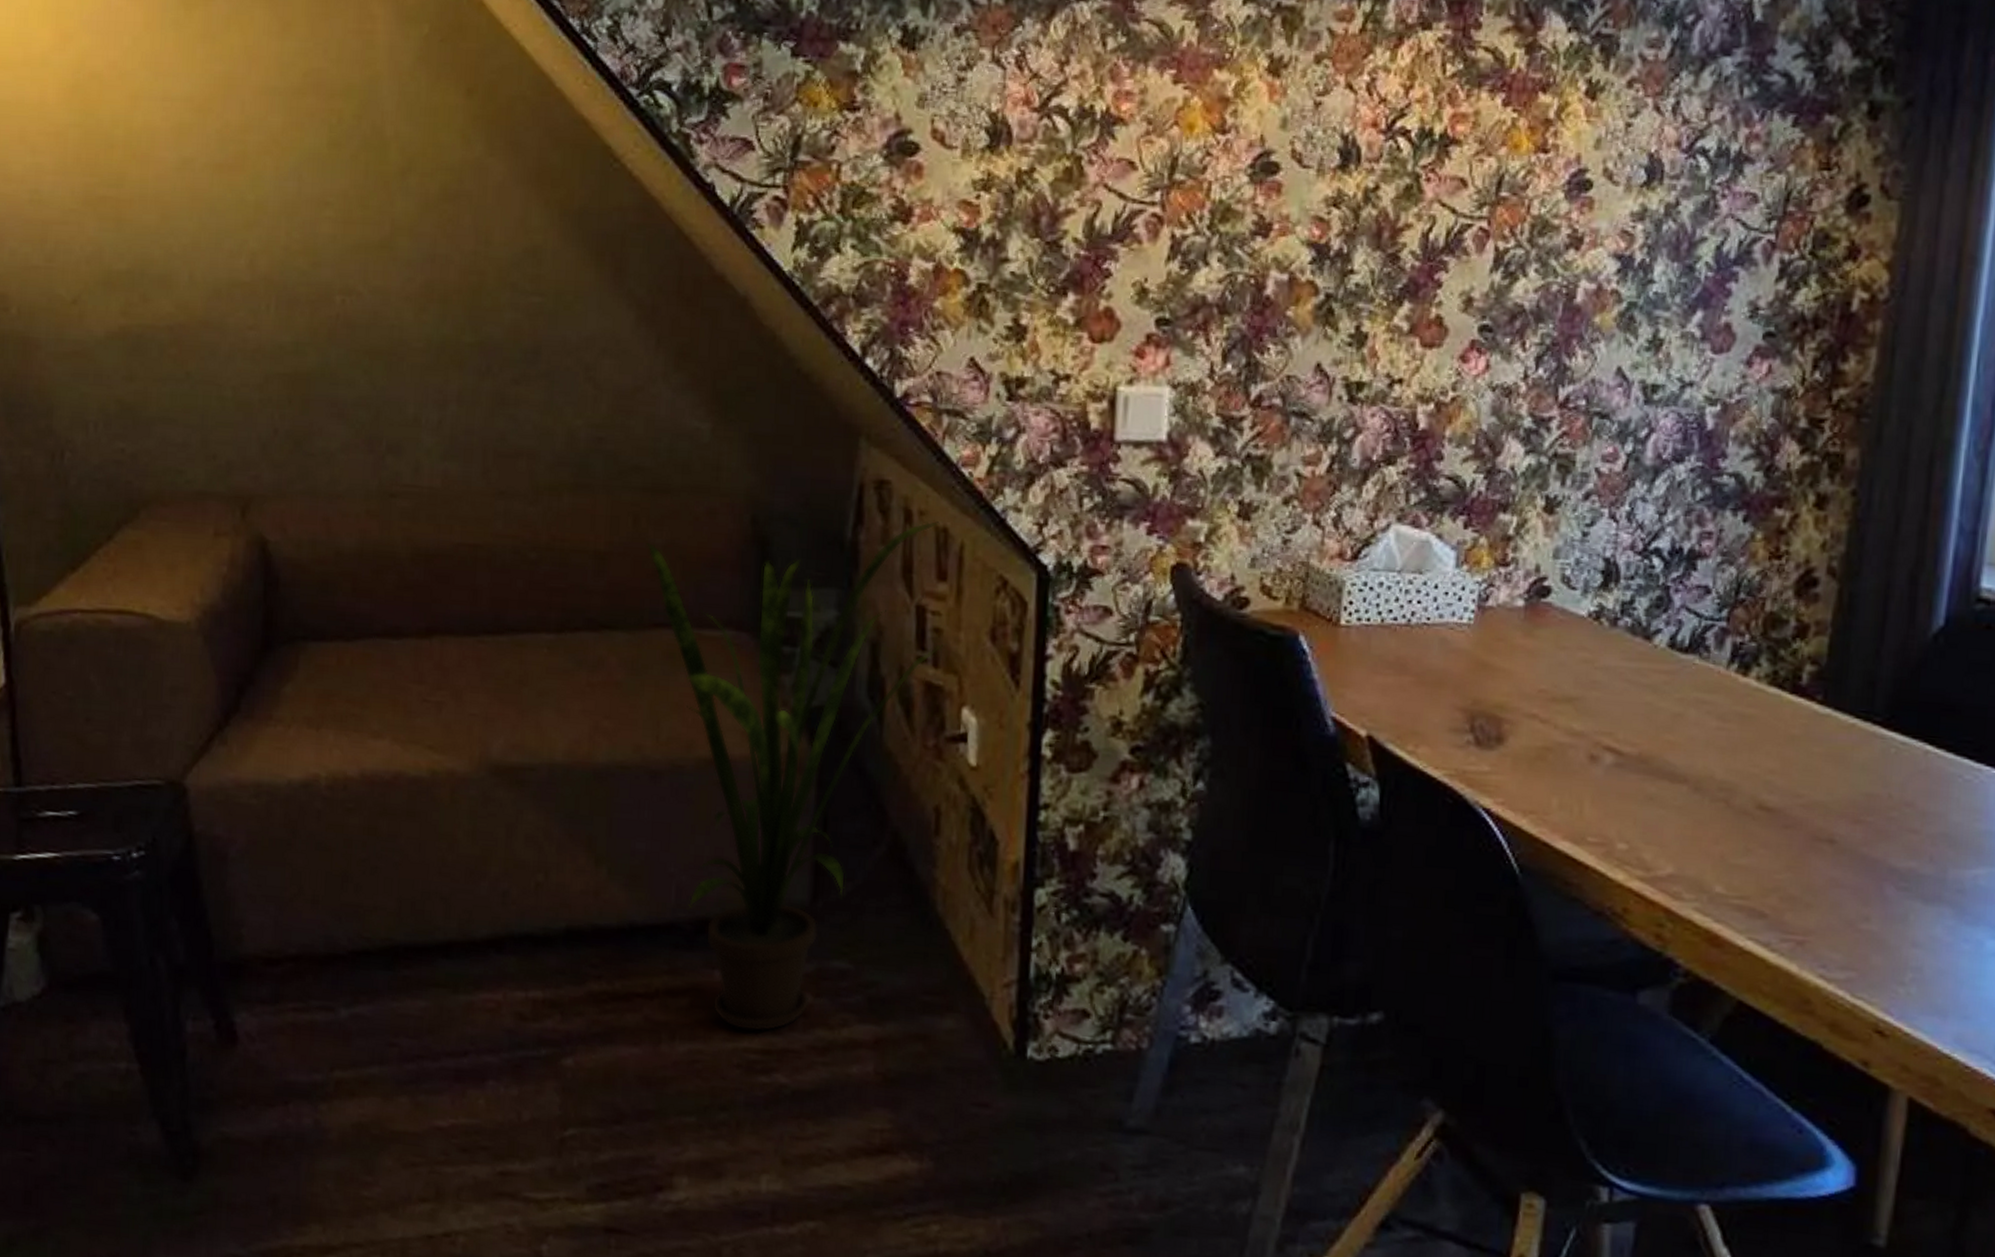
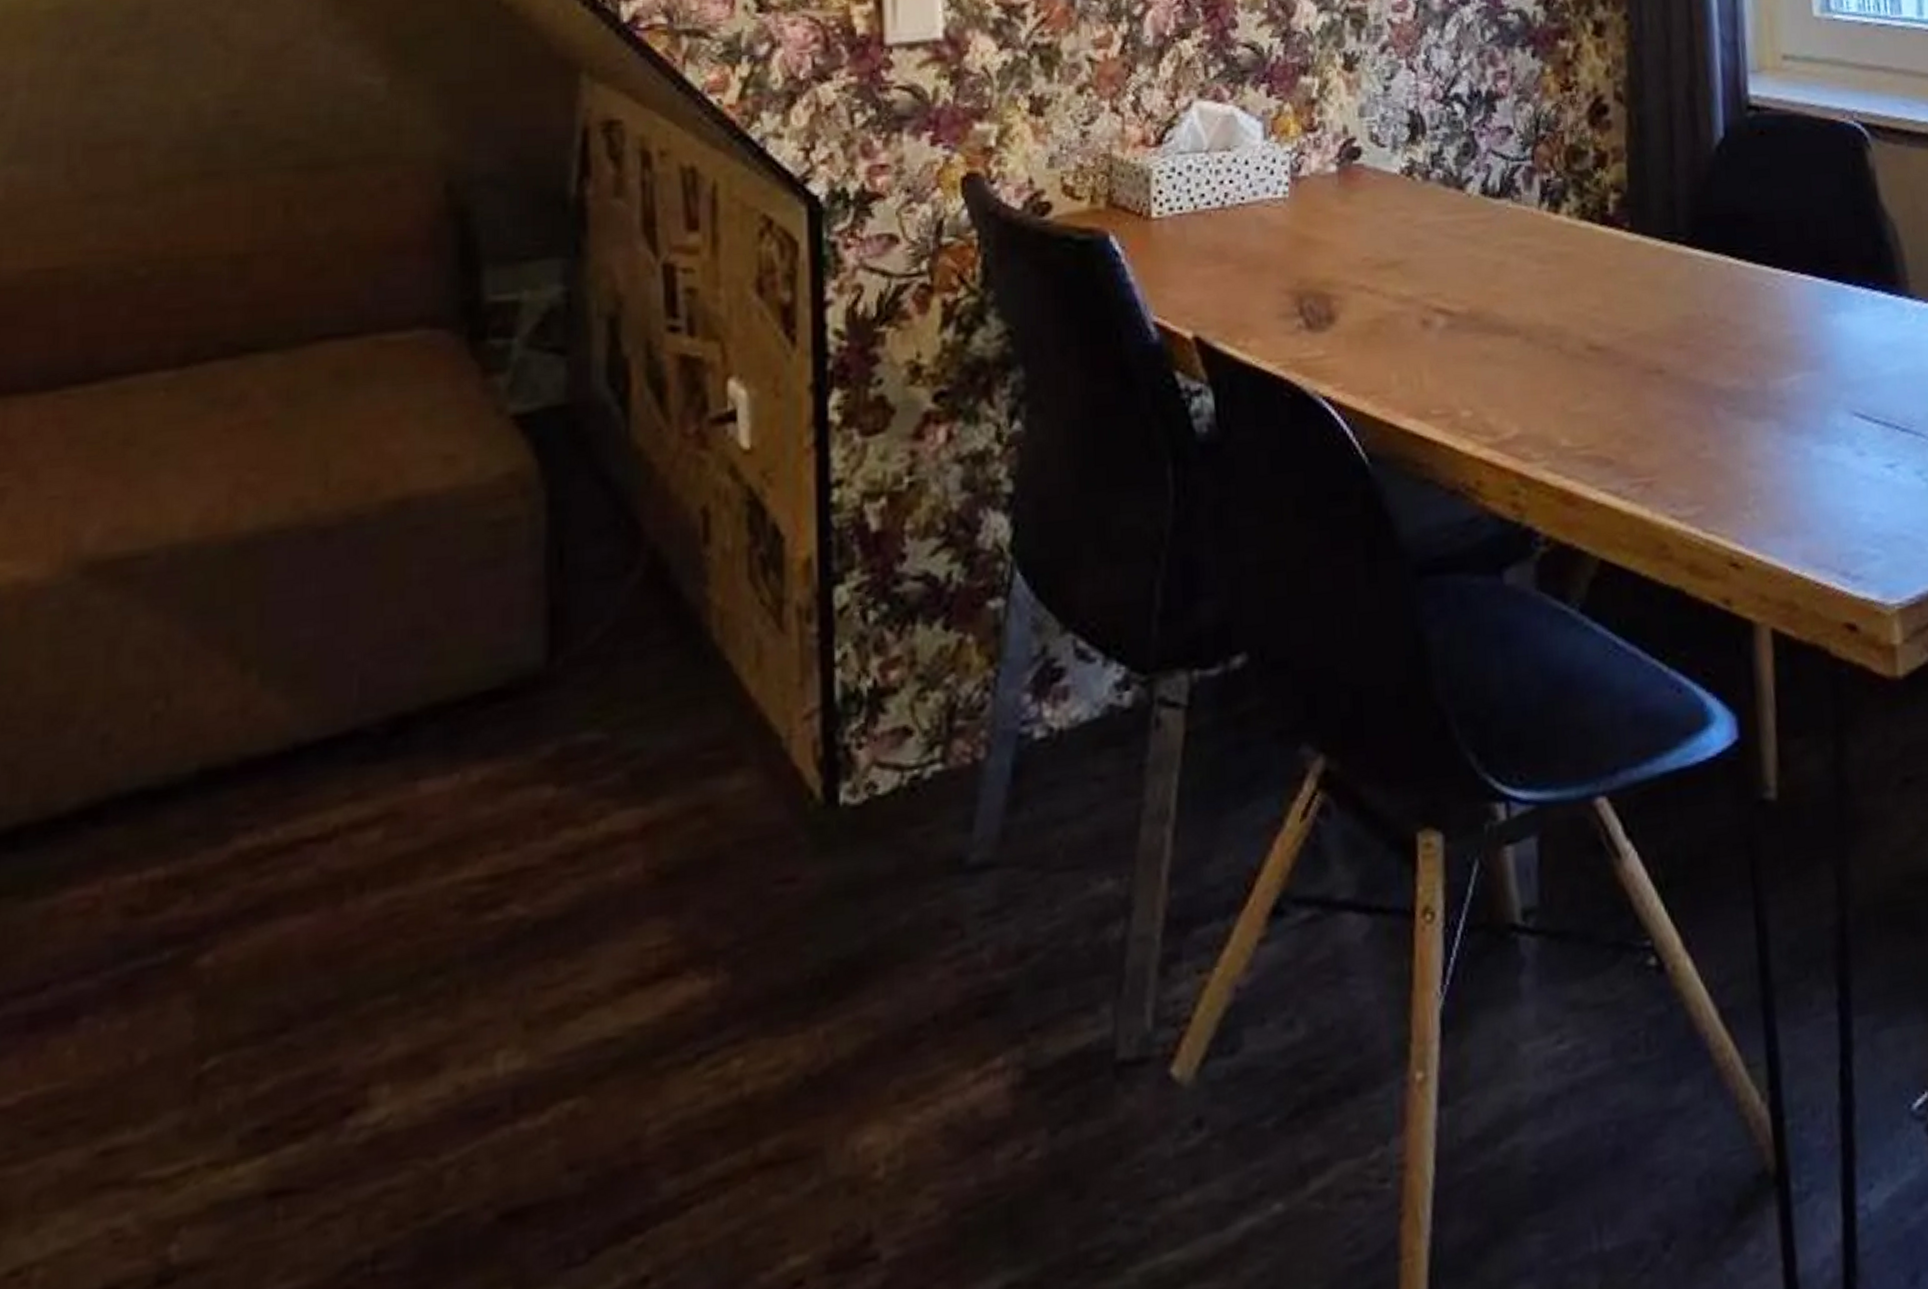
house plant: present [647,521,943,1032] -> none [304,161,699,856]

